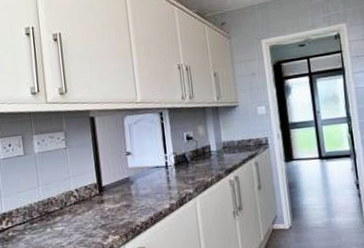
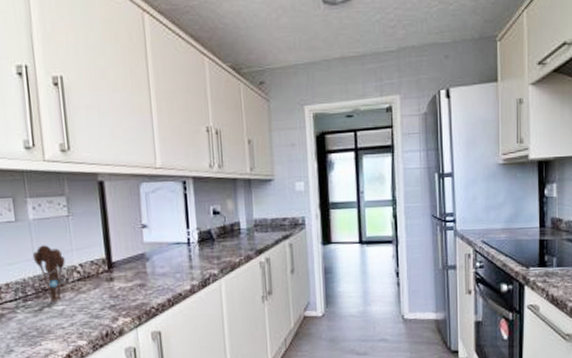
utensil holder: none [37,174,64,223] -> present [32,245,66,302]

